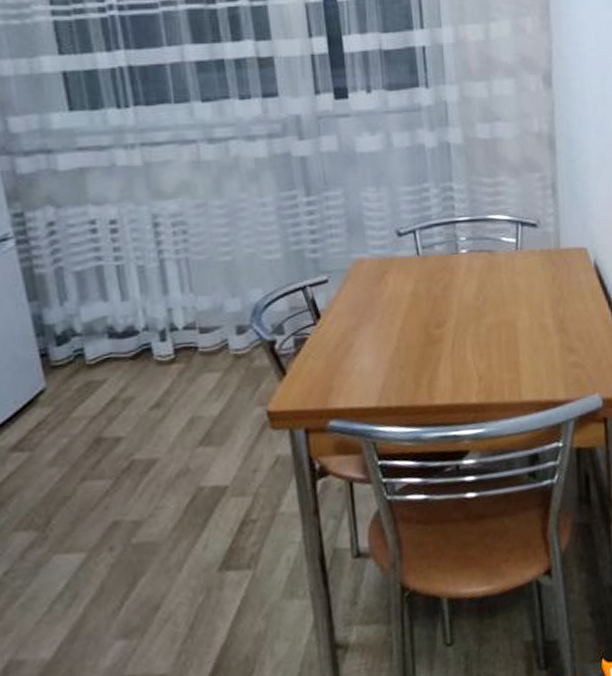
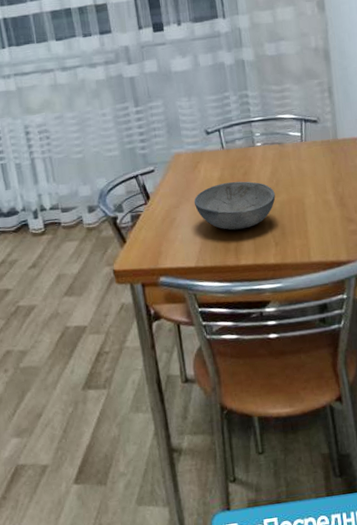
bowl: none [377,297,481,360] -> present [193,181,276,230]

